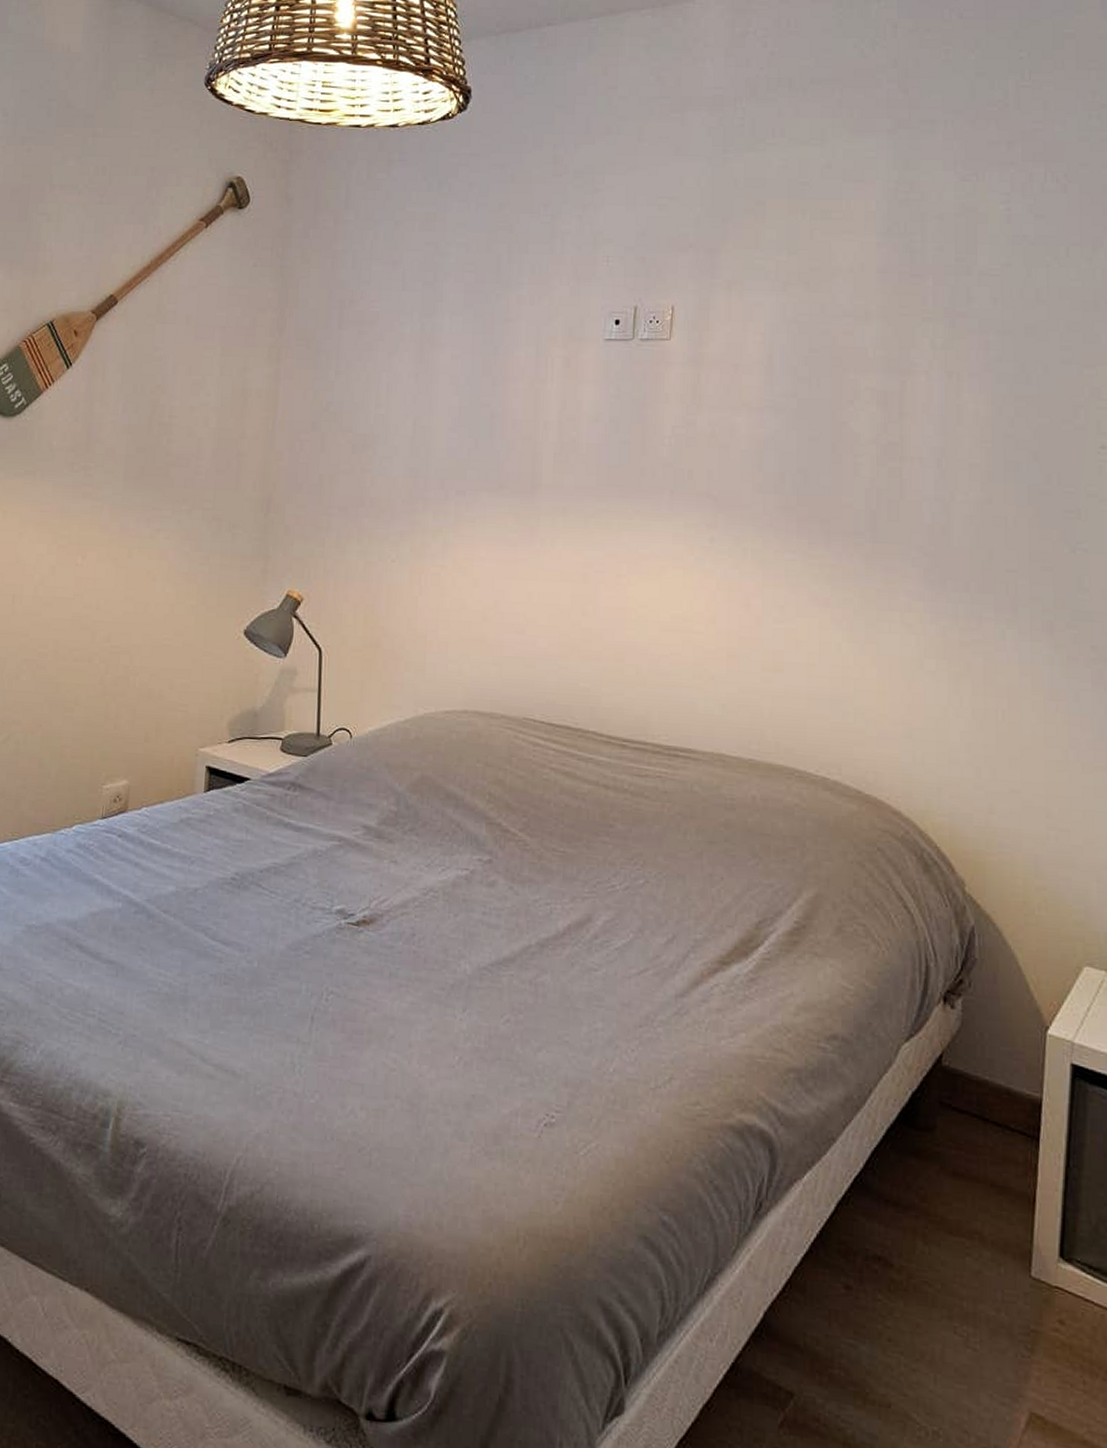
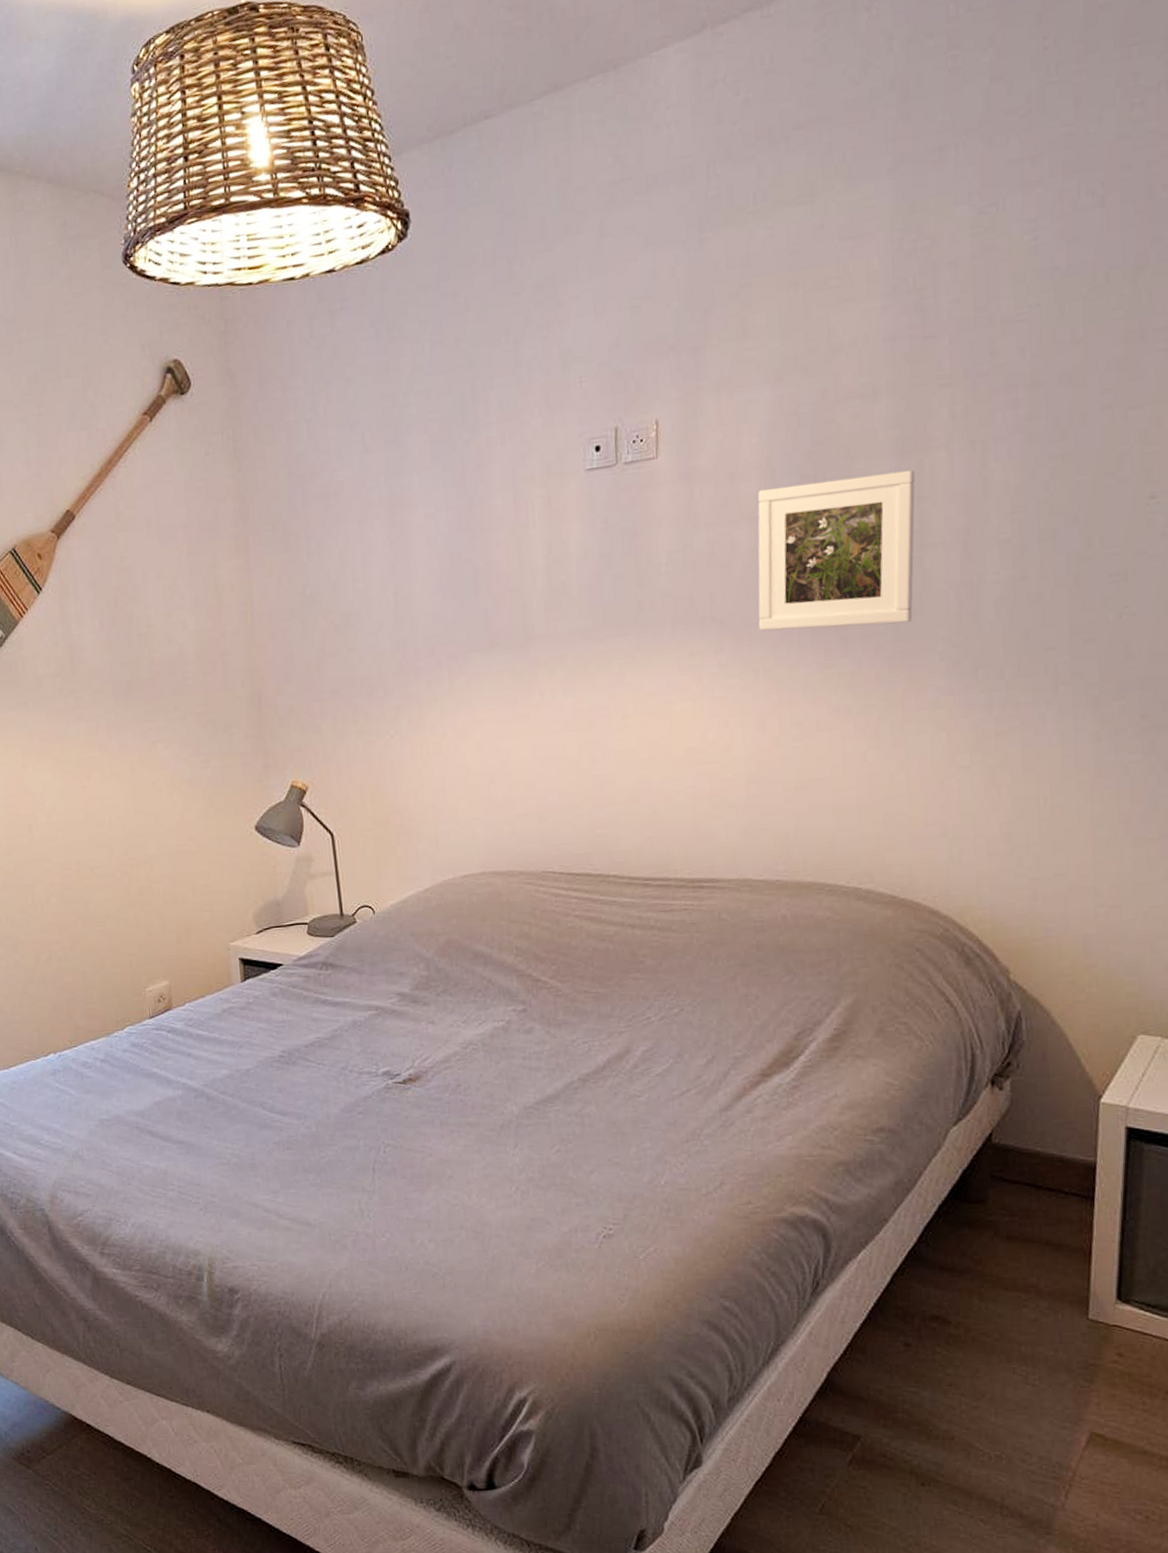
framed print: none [750,383,898,526] -> present [757,470,915,631]

